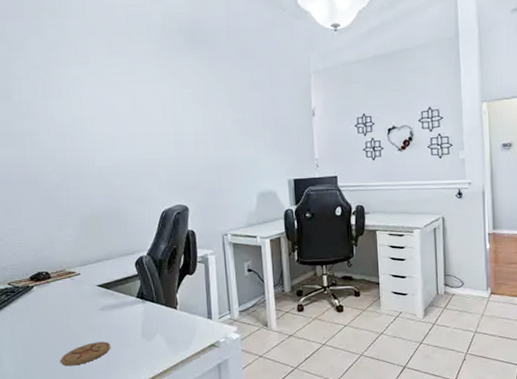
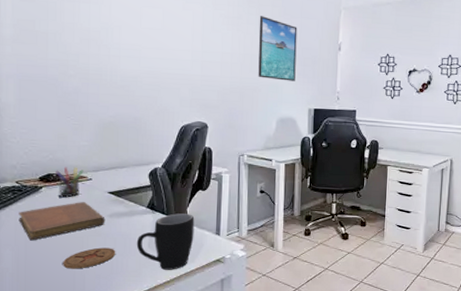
notebook: none [13,297,98,341] -> present [19,202,106,241]
pen holder: none [44,263,72,295] -> present [55,167,84,198]
mug: none [129,300,186,360] -> present [136,213,195,270]
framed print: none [228,90,272,154] -> present [258,16,298,81]

